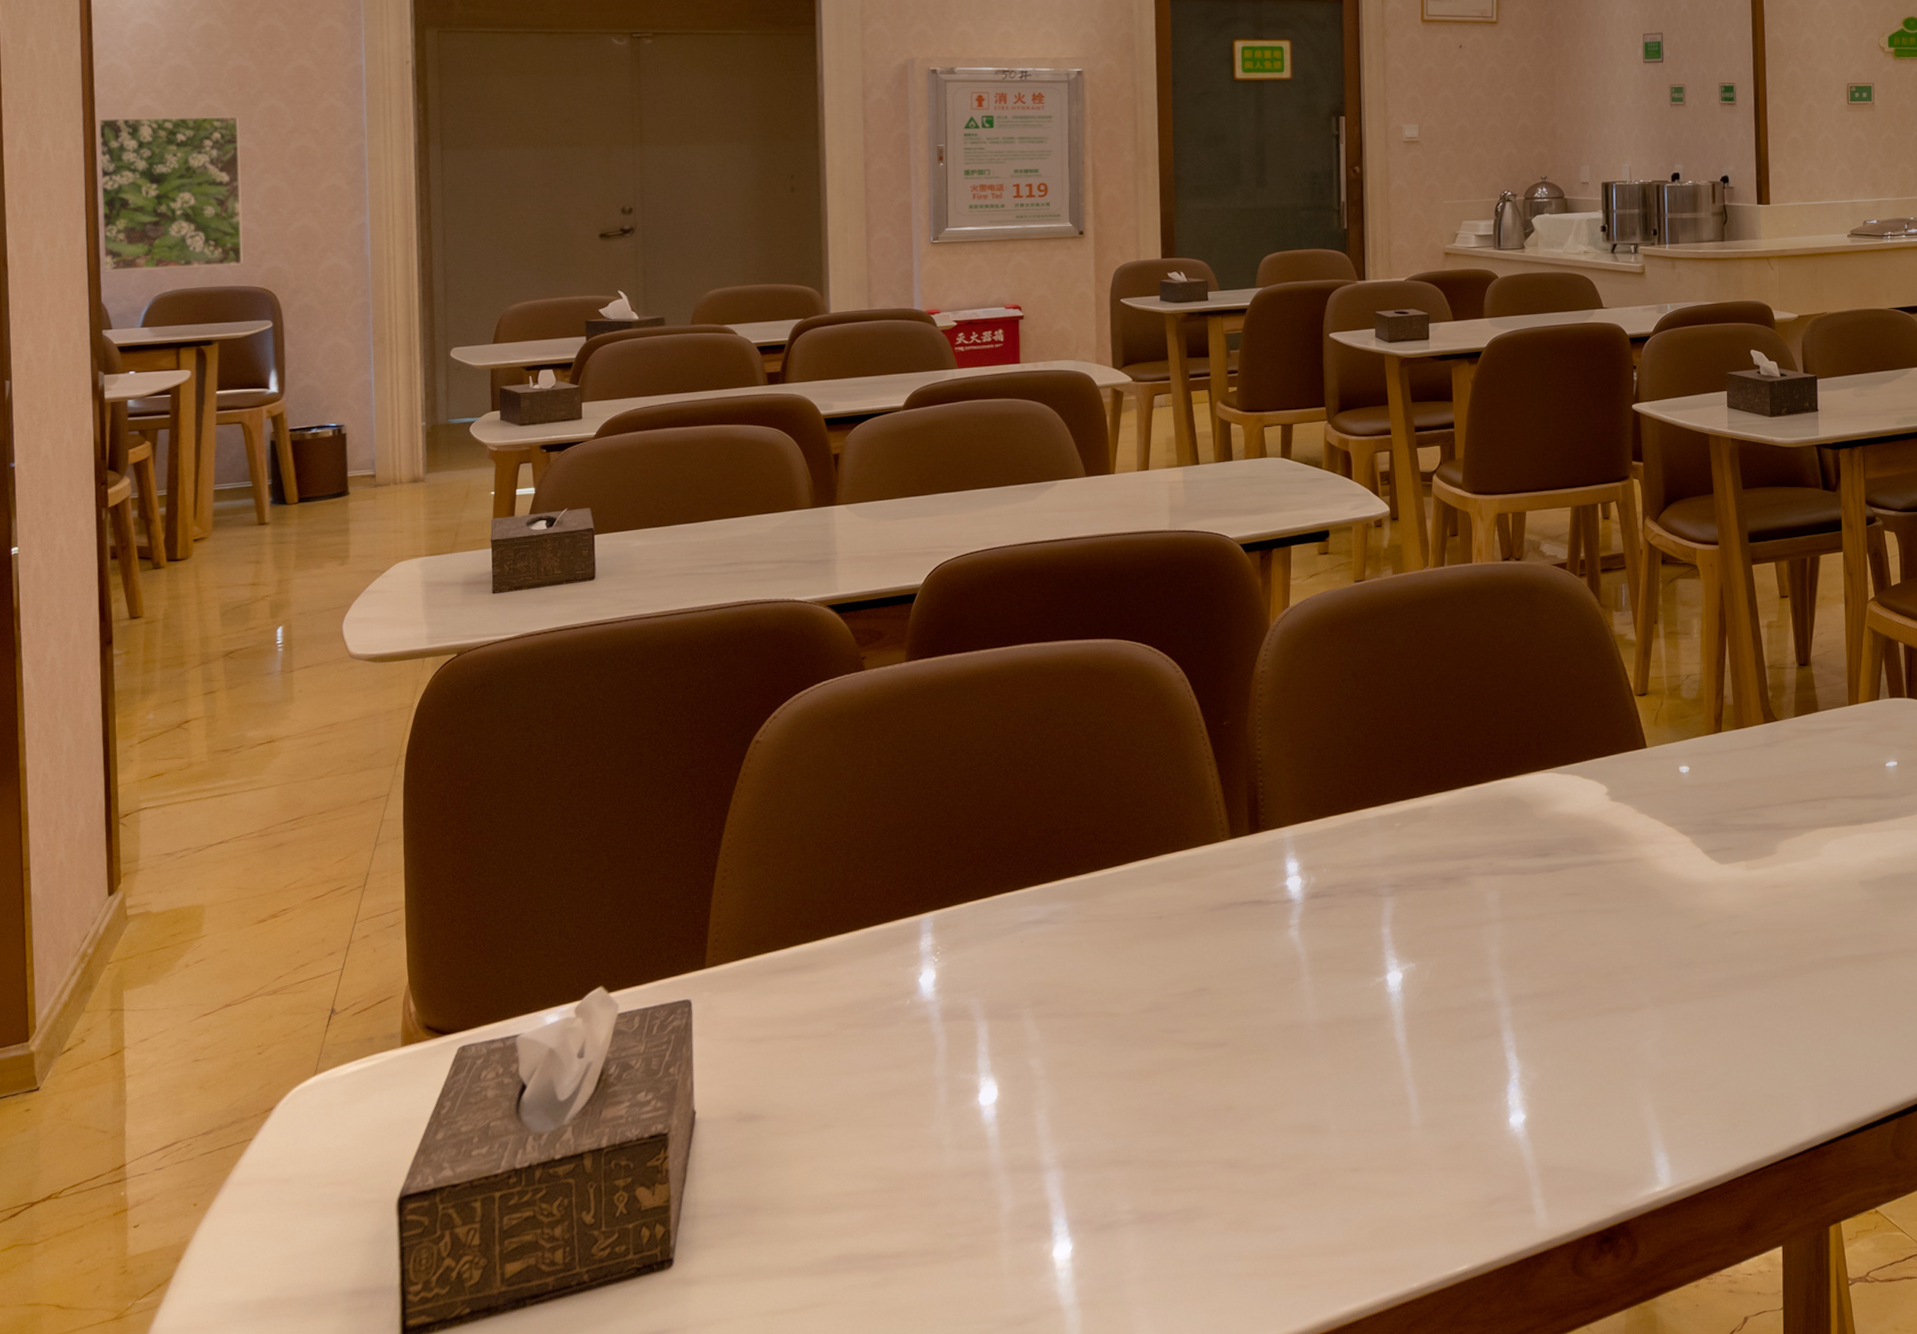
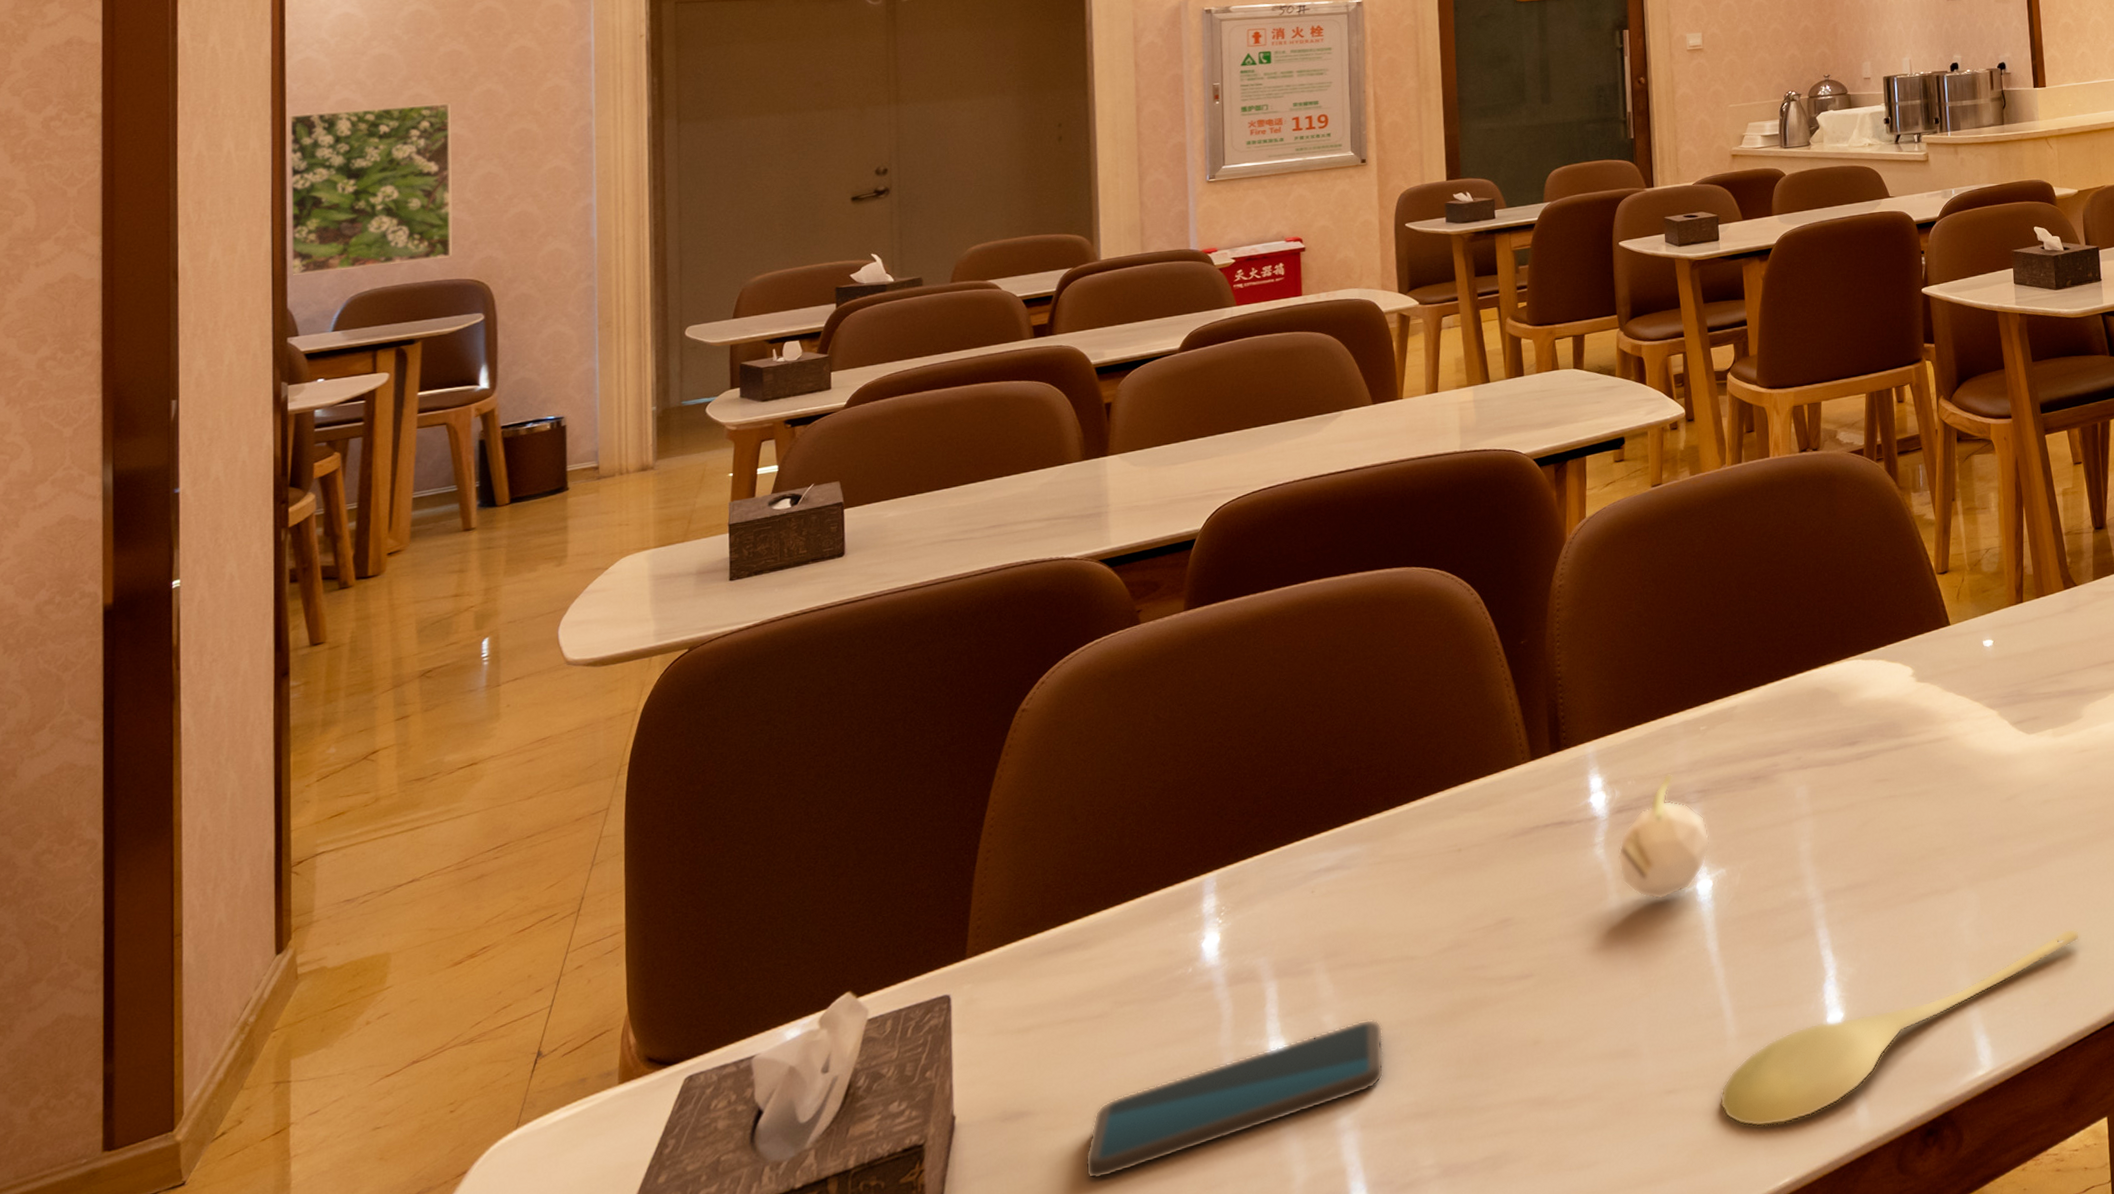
smartphone: none [811,1067,1086,1185] -> present [1085,1019,1384,1180]
fruit: none [1311,865,1401,986] -> present [1617,773,1710,900]
spoon: none [1402,1060,1764,1214] -> present [1719,928,2080,1127]

